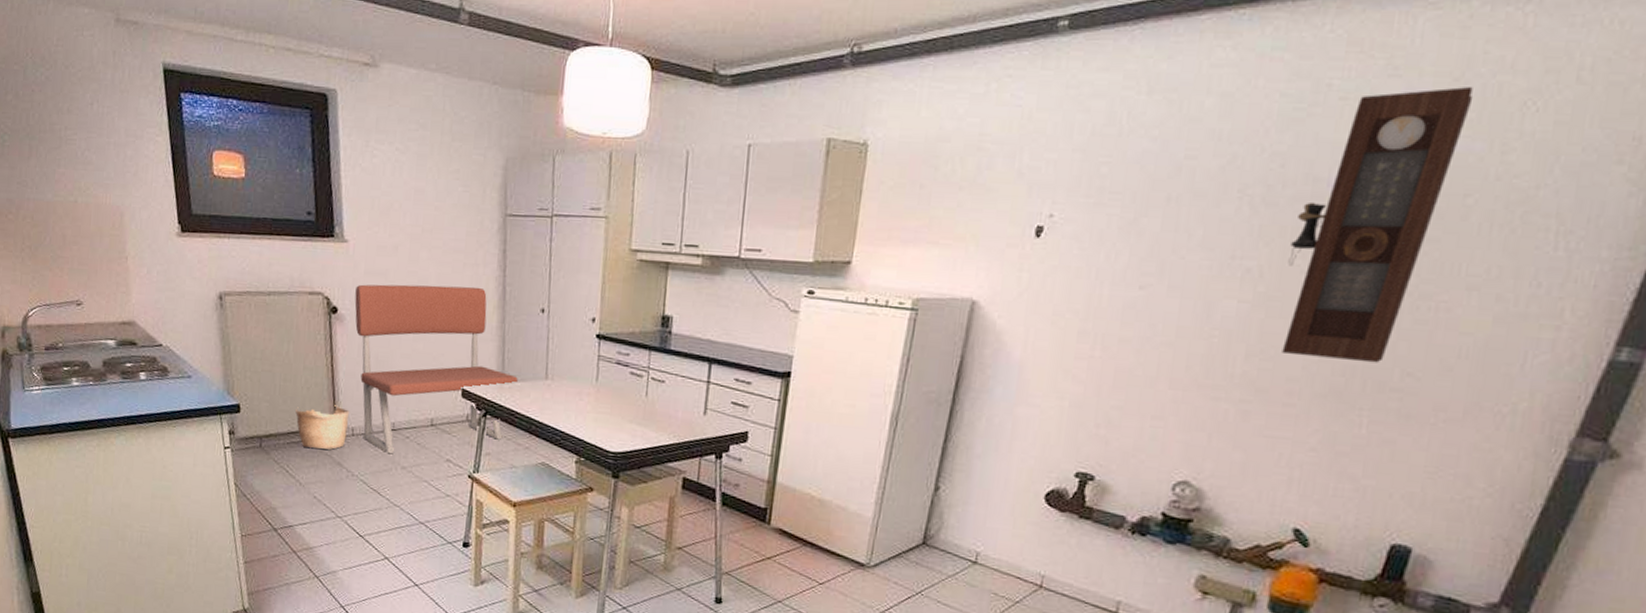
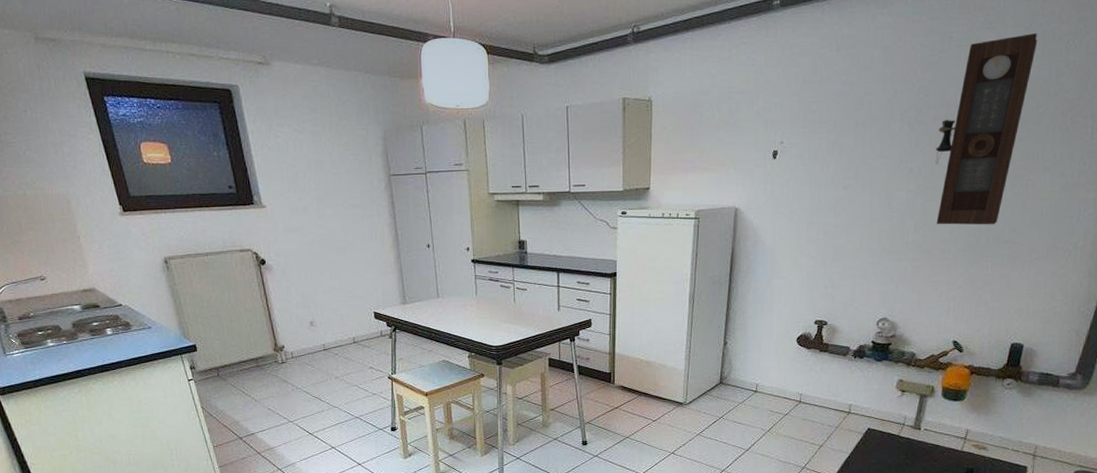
basket: present [294,405,350,450] -> none [242,336,288,372]
bench: present [354,284,518,455] -> none [278,233,416,369]

